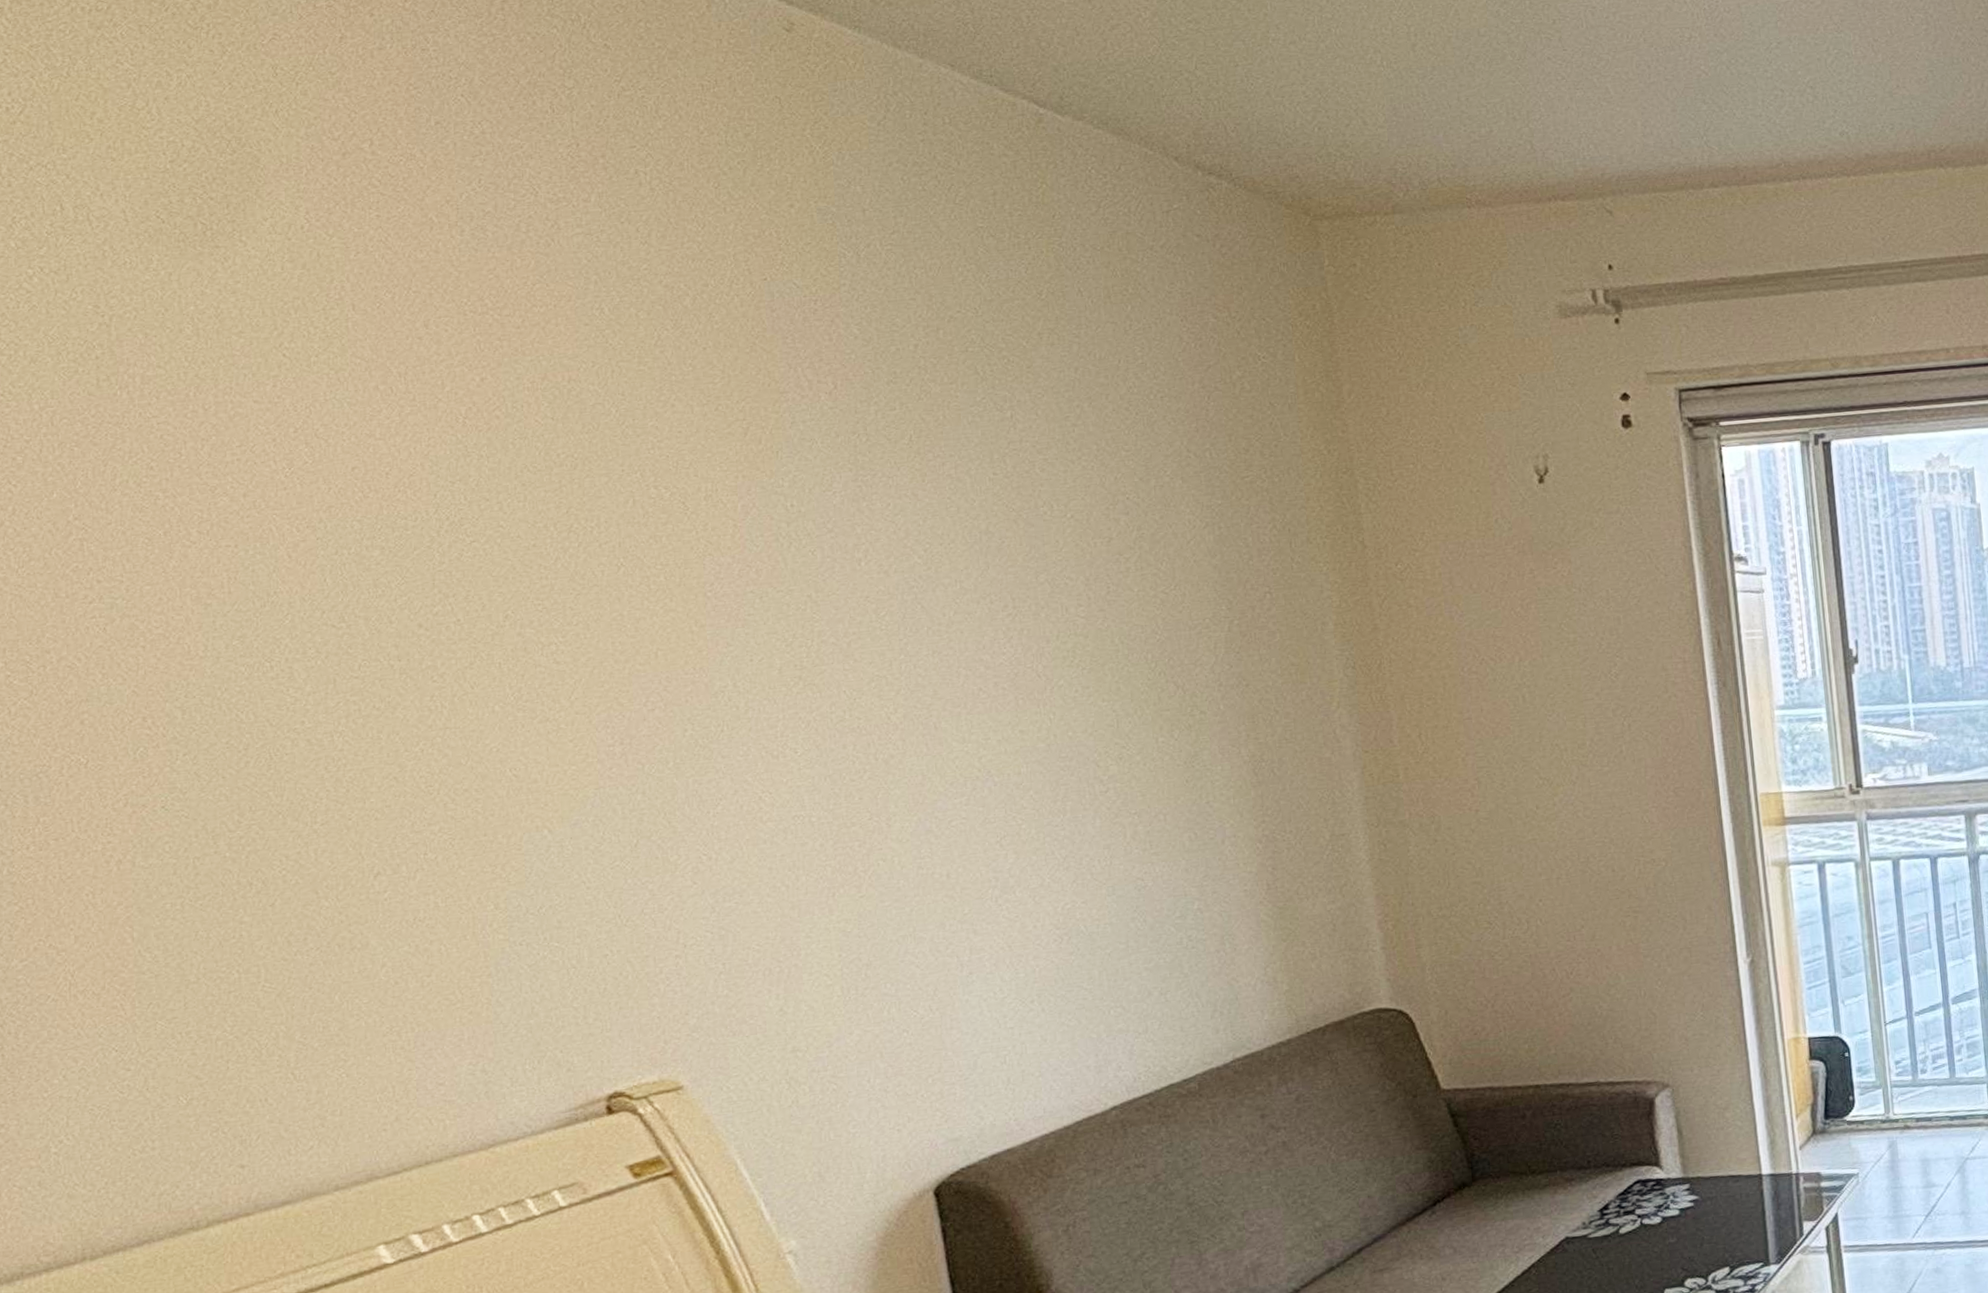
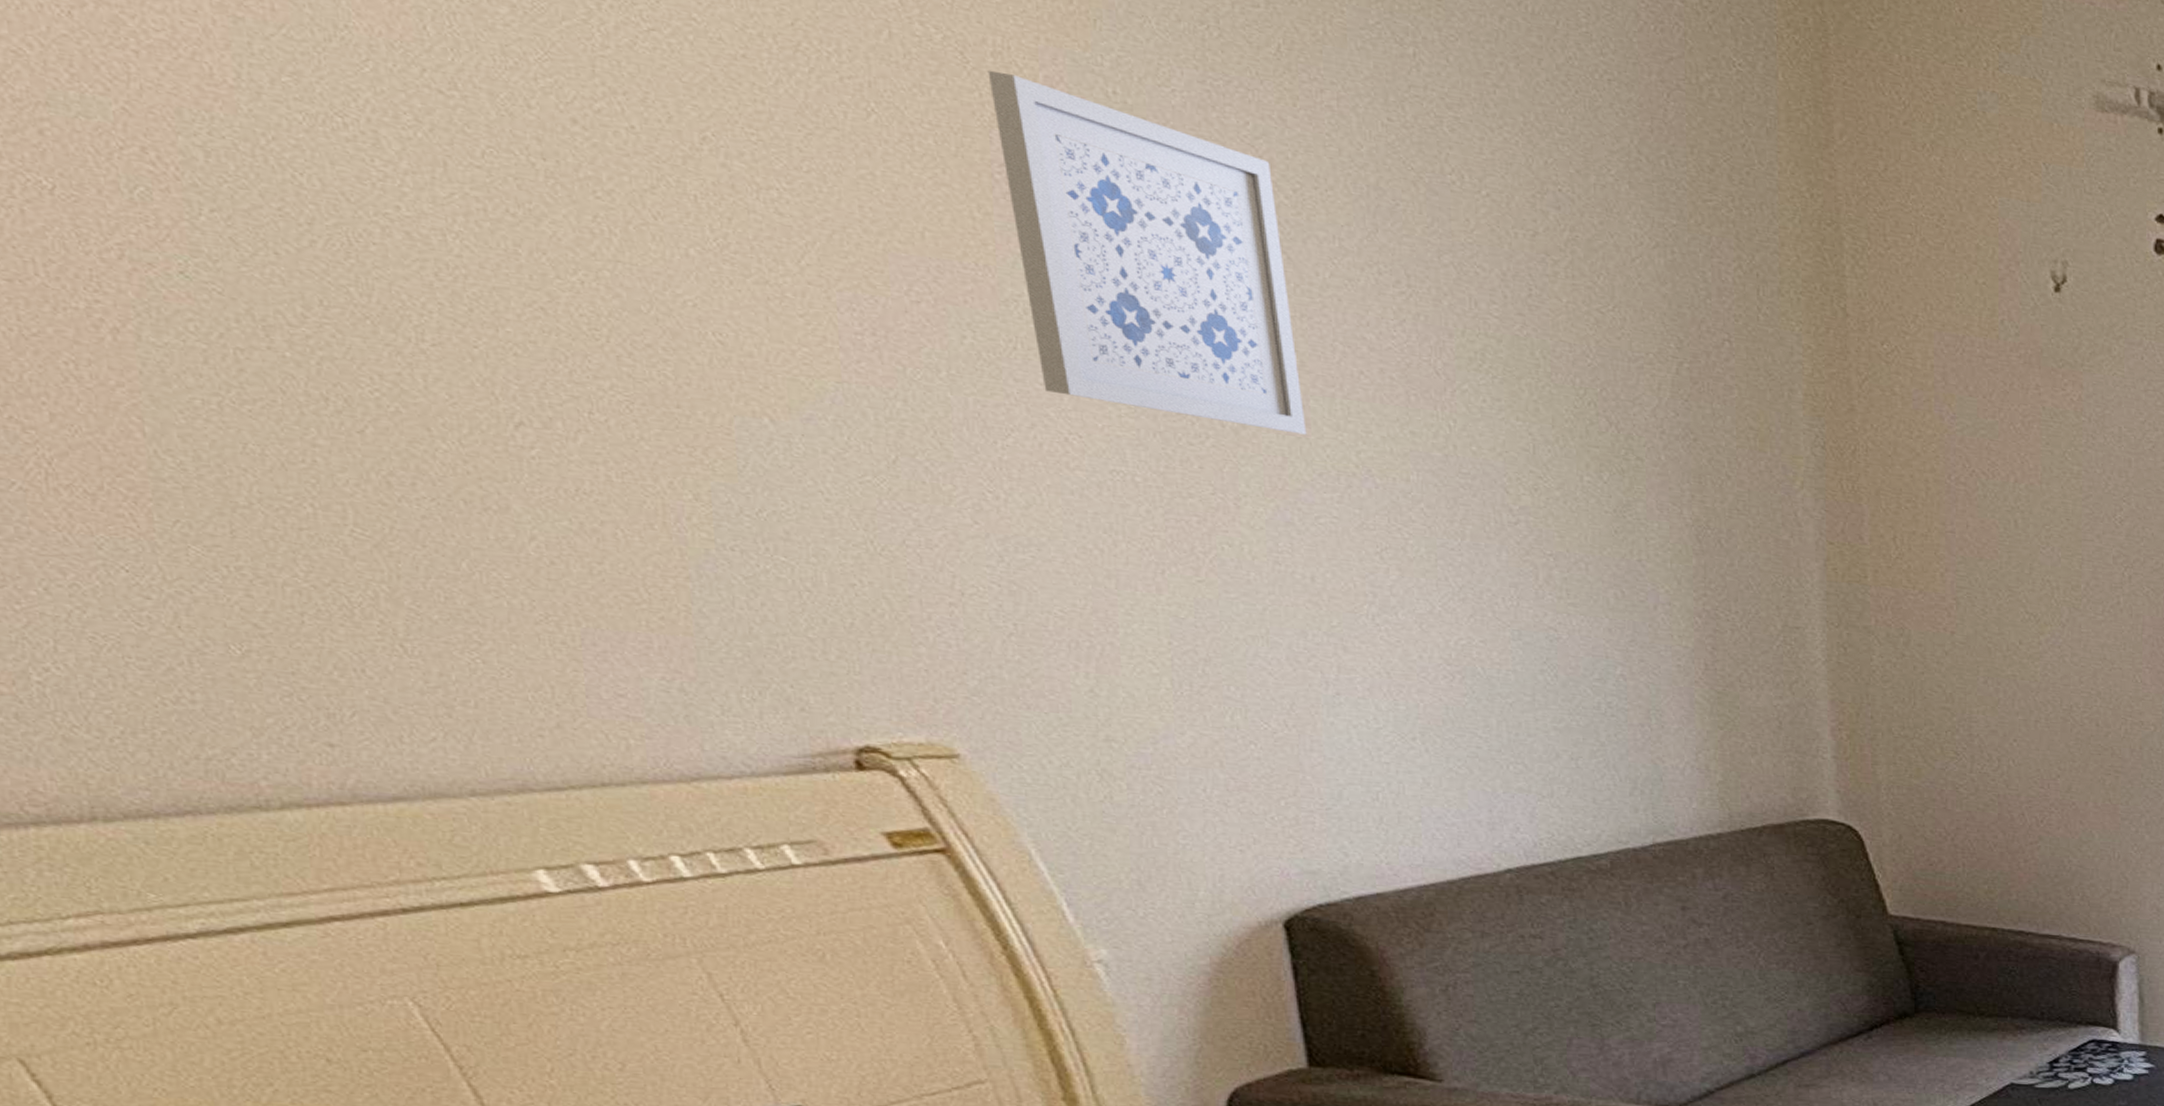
wall art: none [702,510,940,761] -> present [987,70,1307,435]

